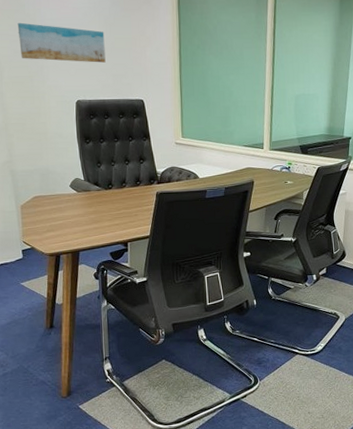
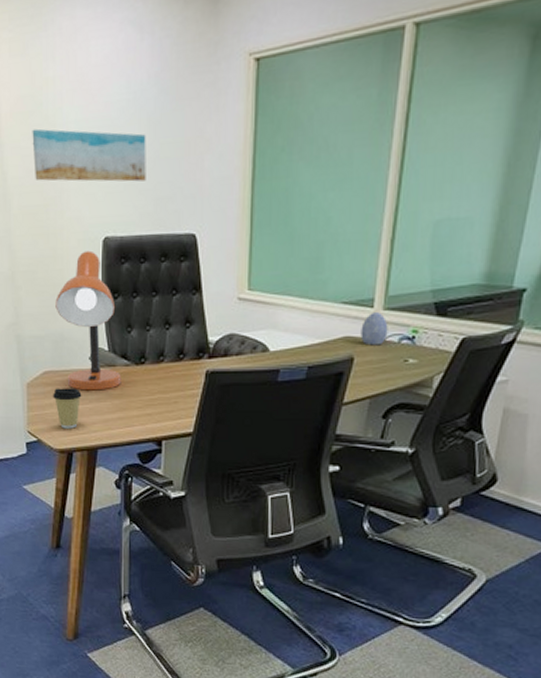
desk lamp: none [41,109,95,210] -> present [55,250,121,391]
coffee cup: none [42,208,65,238] -> present [53,388,82,429]
decorative egg: none [257,152,274,173] -> present [360,312,388,346]

